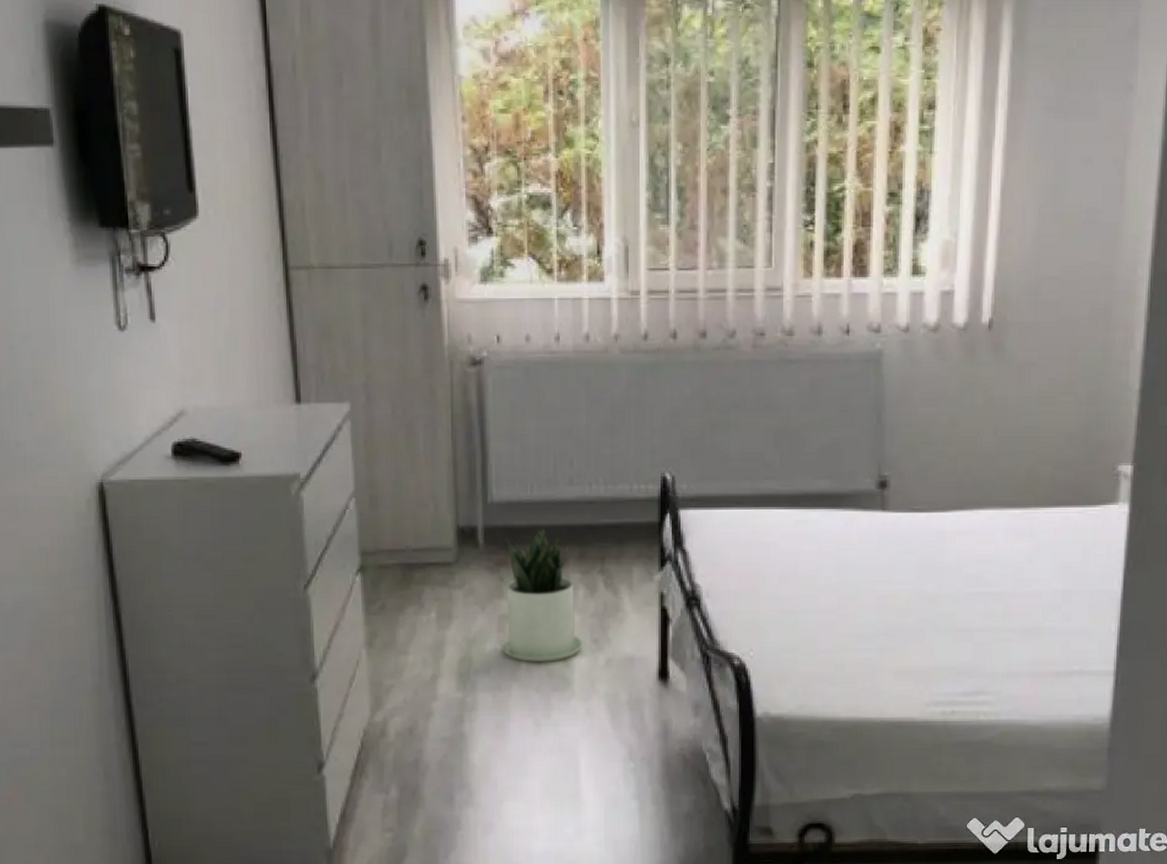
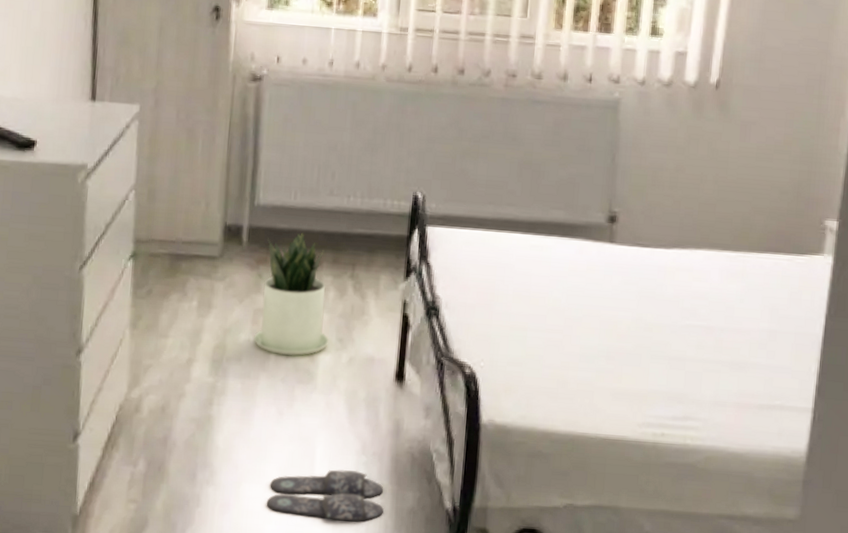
slippers: none [531,777,659,832] -> present [266,469,385,522]

